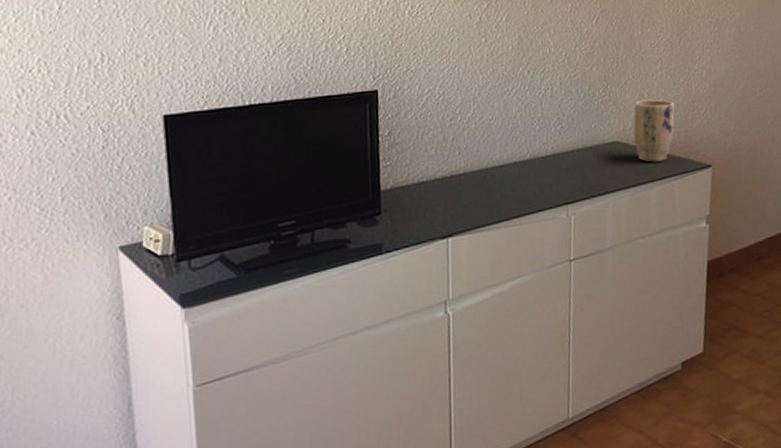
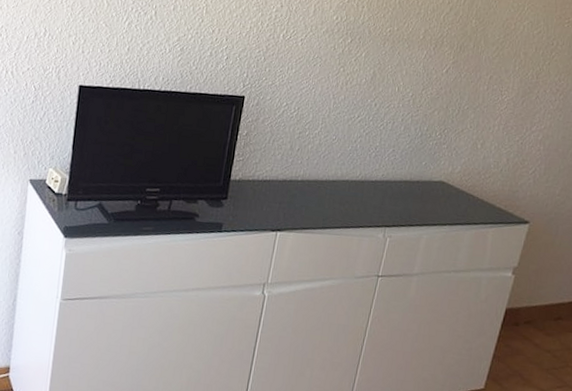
plant pot: present [633,99,675,163] -> none [459,149,505,208]

